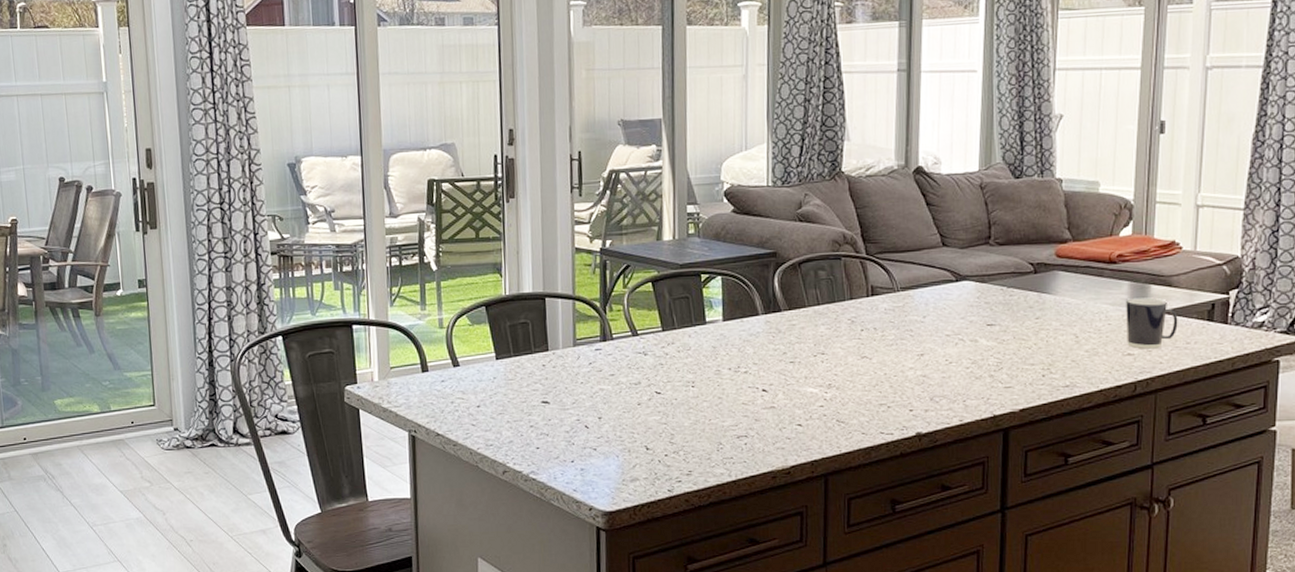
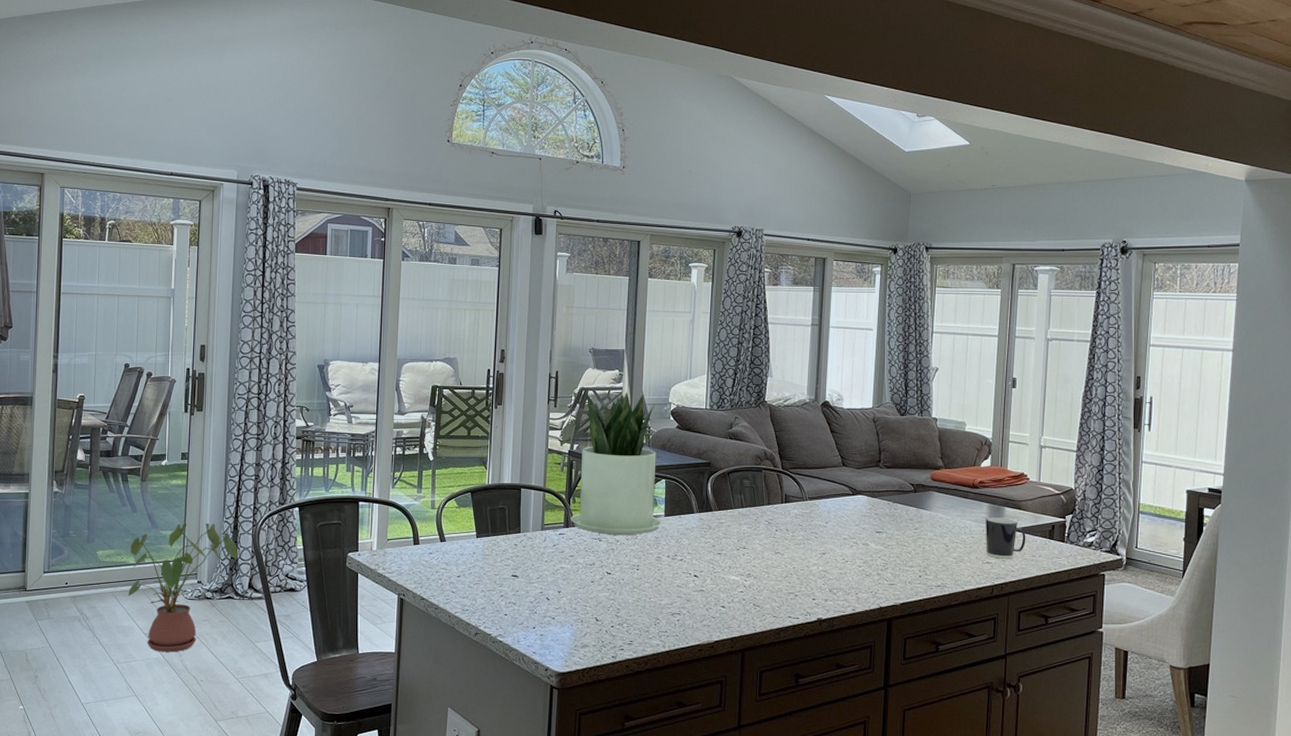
house plant: none [92,360,218,511] -> present [127,522,238,652]
planter: none [607,172,719,348] -> present [570,392,662,536]

